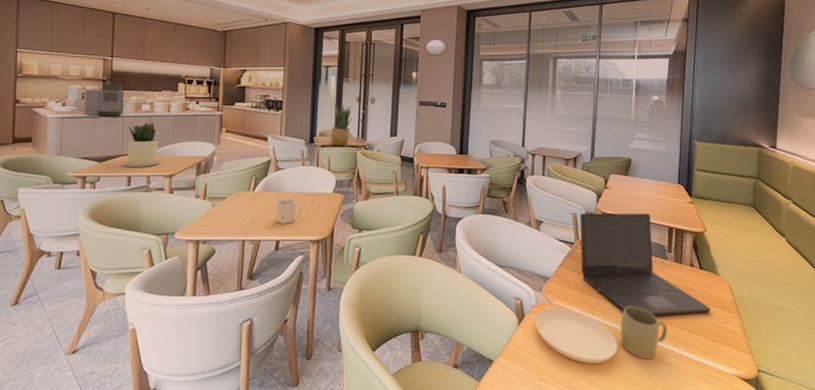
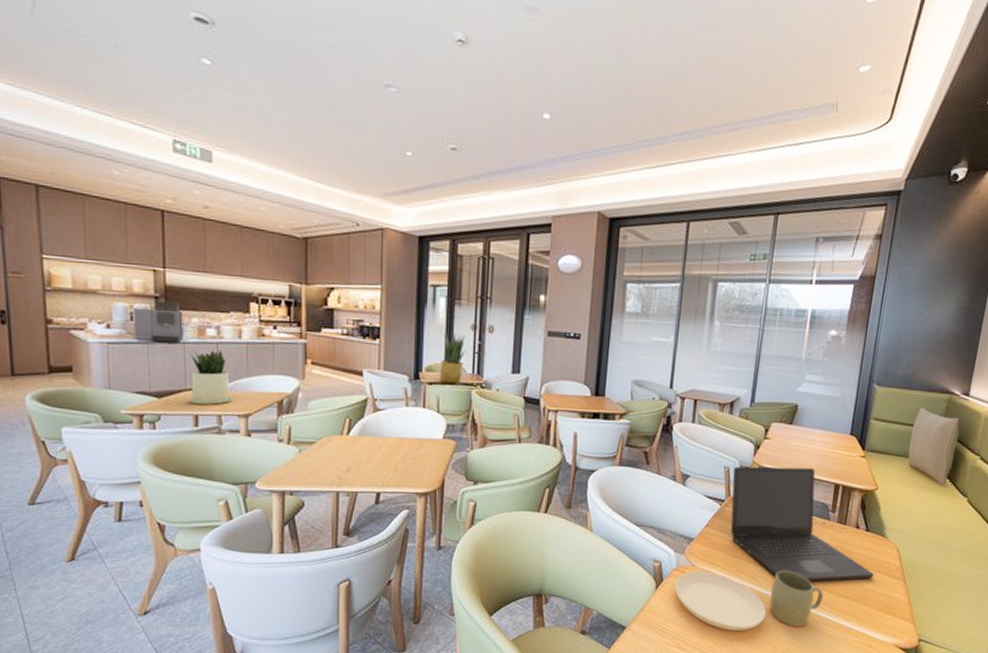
mug: present [275,198,303,224] -> none [374,444,407,474]
pillow: none [729,159,771,228] -> present [908,407,960,486]

